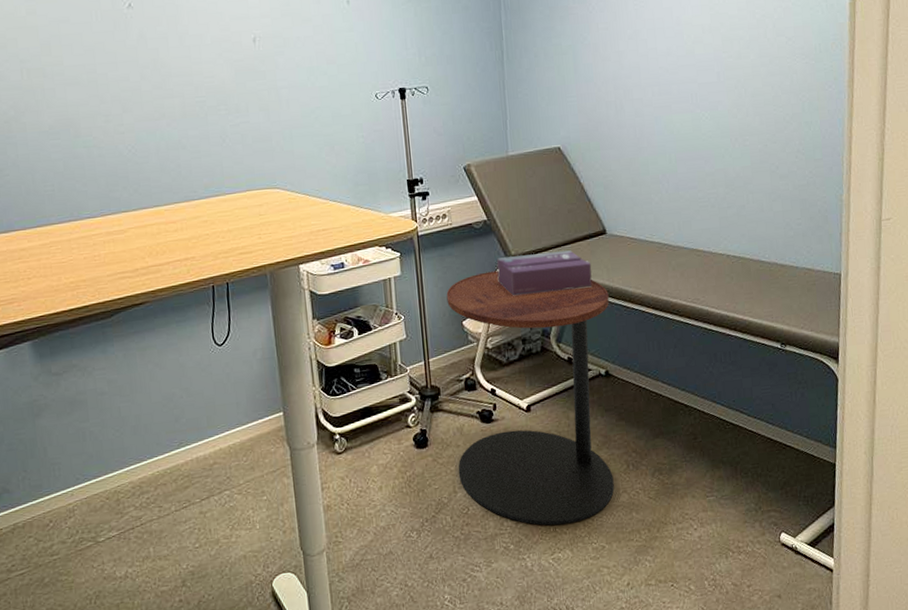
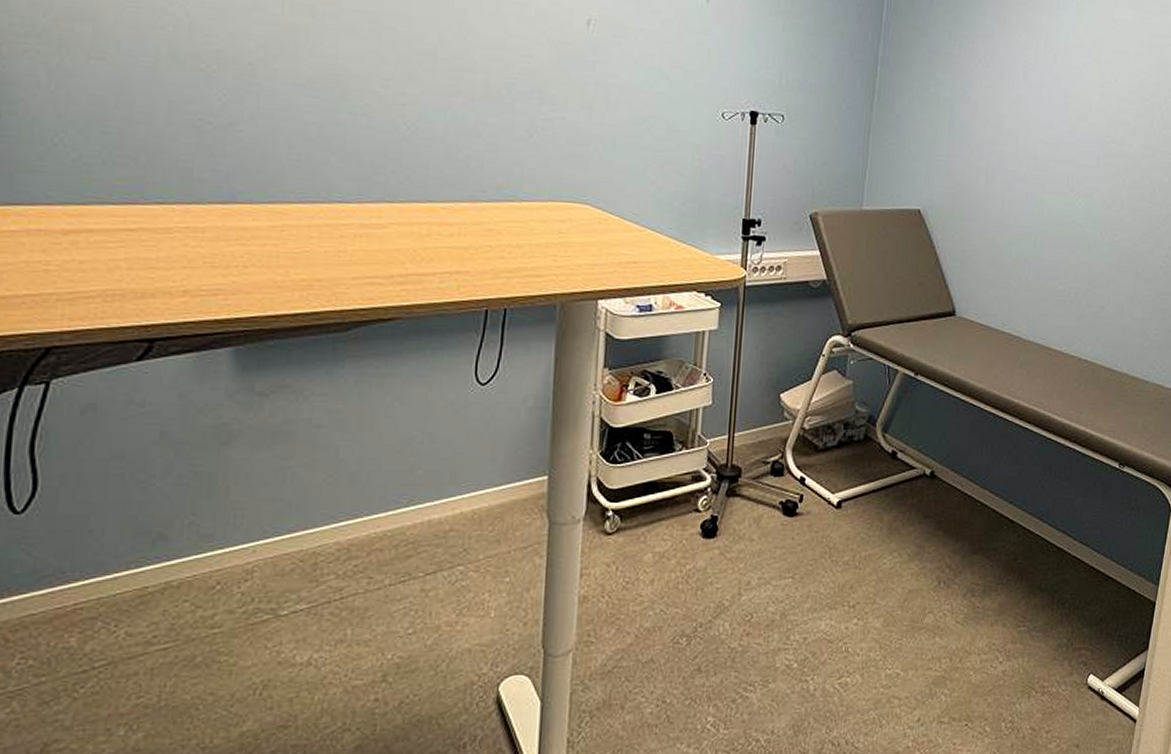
side table: present [446,271,614,526] -> none [747,340,948,645]
tissue box: present [496,250,592,296] -> none [828,326,934,374]

